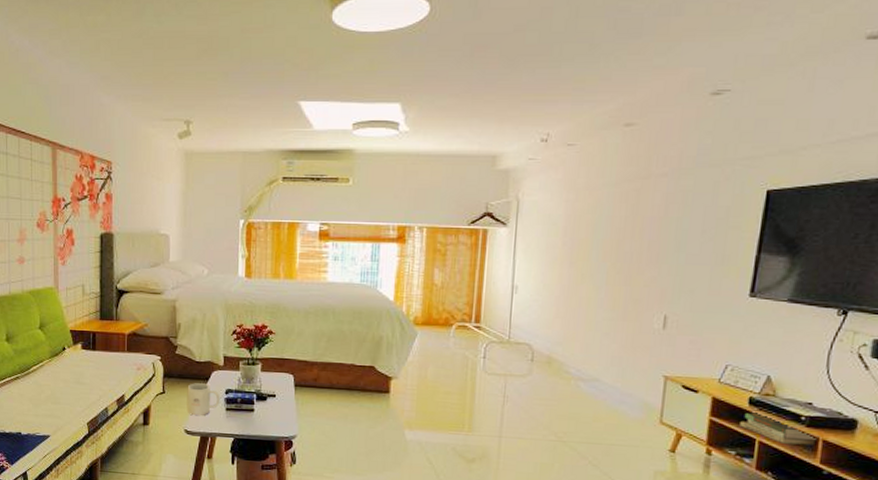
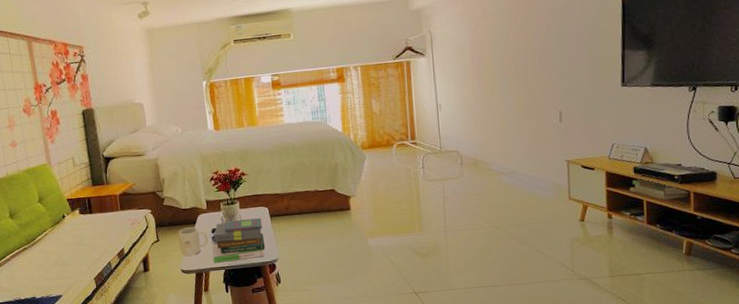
books: none [222,383,284,431] -> present [212,218,266,263]

